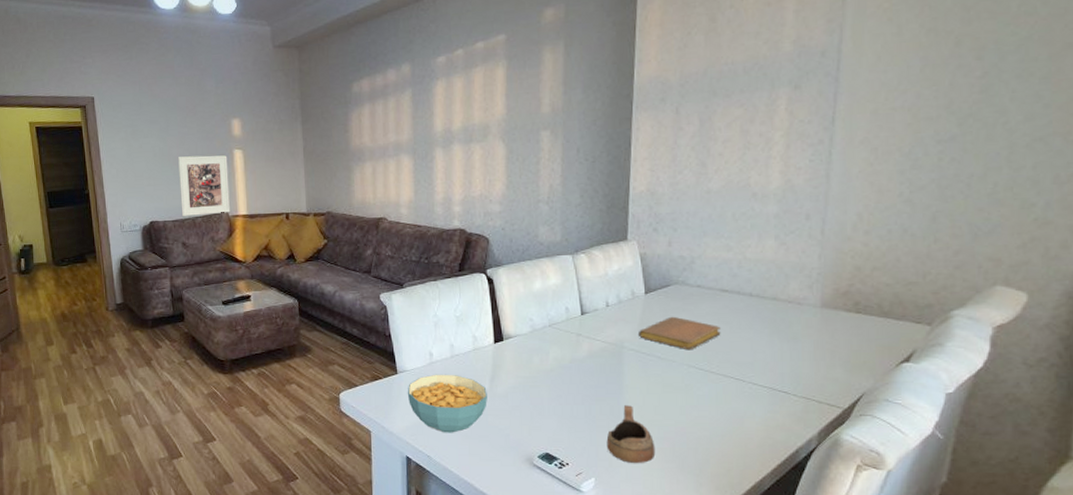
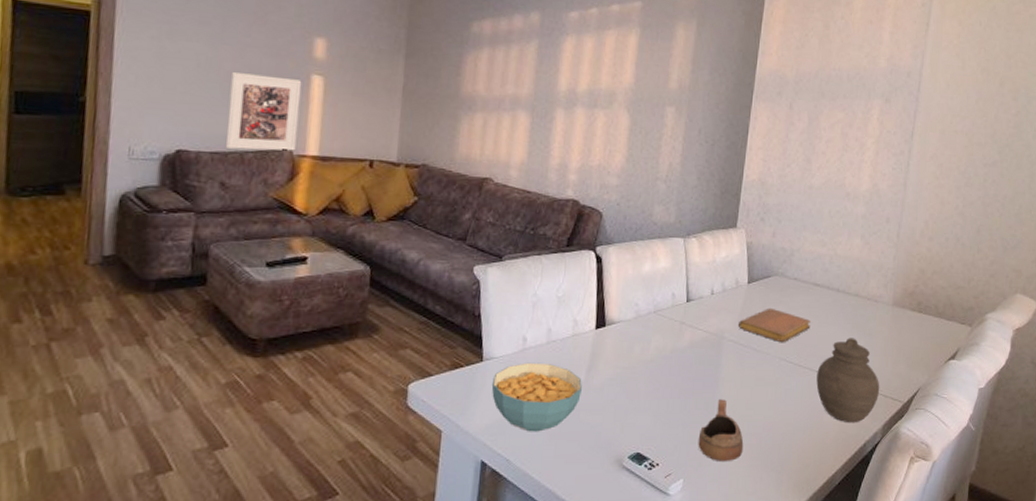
jar: none [732,343,812,429] -> present [816,338,880,423]

